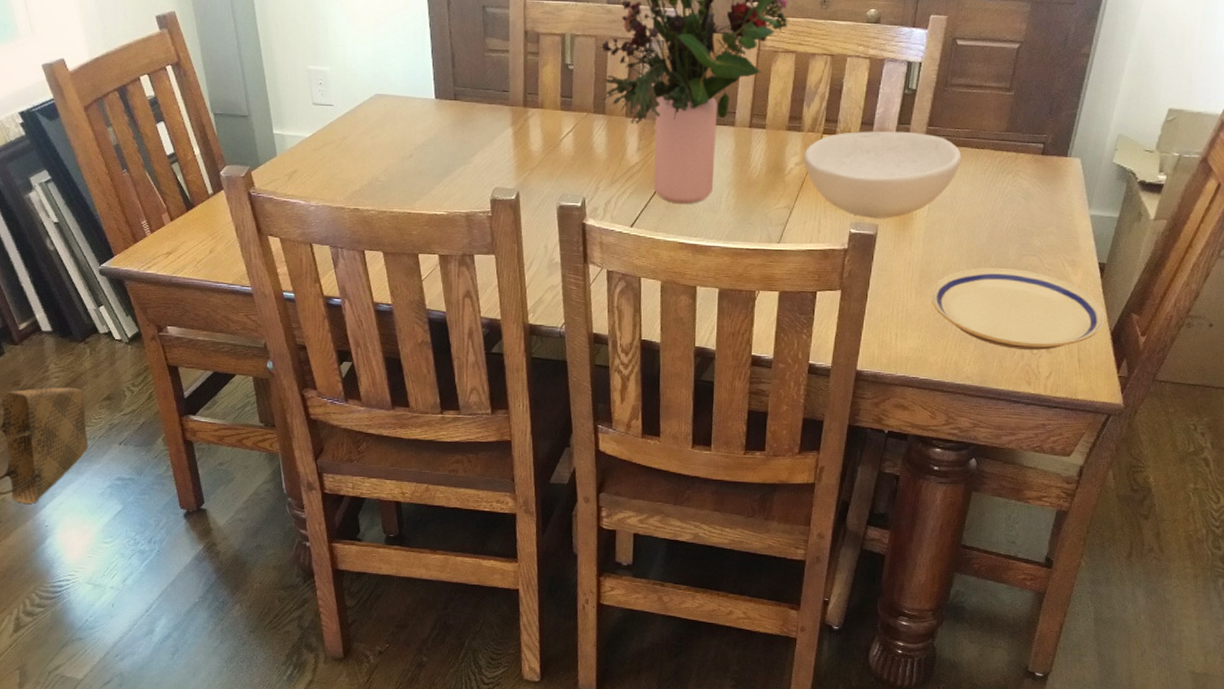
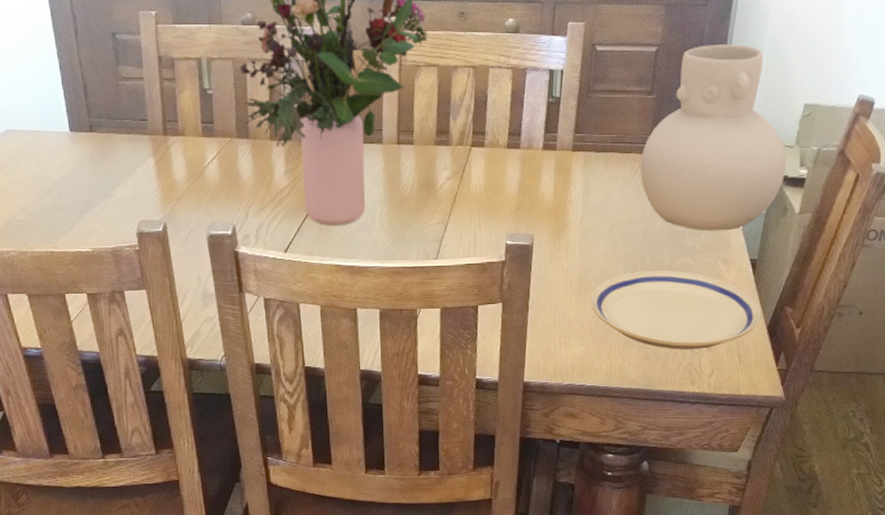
bowl: present [804,131,962,219] -> none [454,139,610,228]
vase: none [991,43,1146,233] -> present [640,43,787,231]

